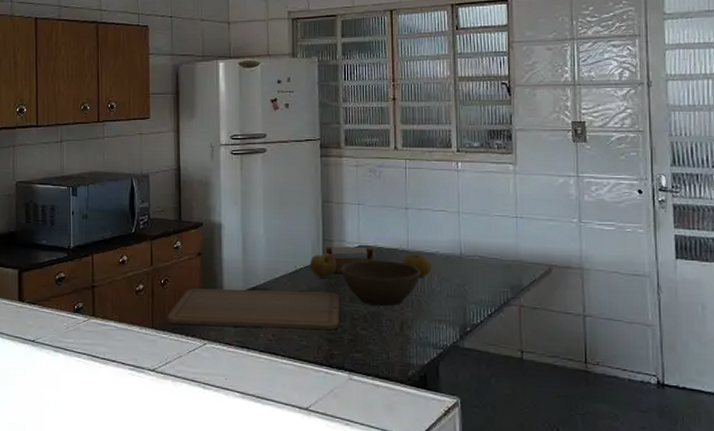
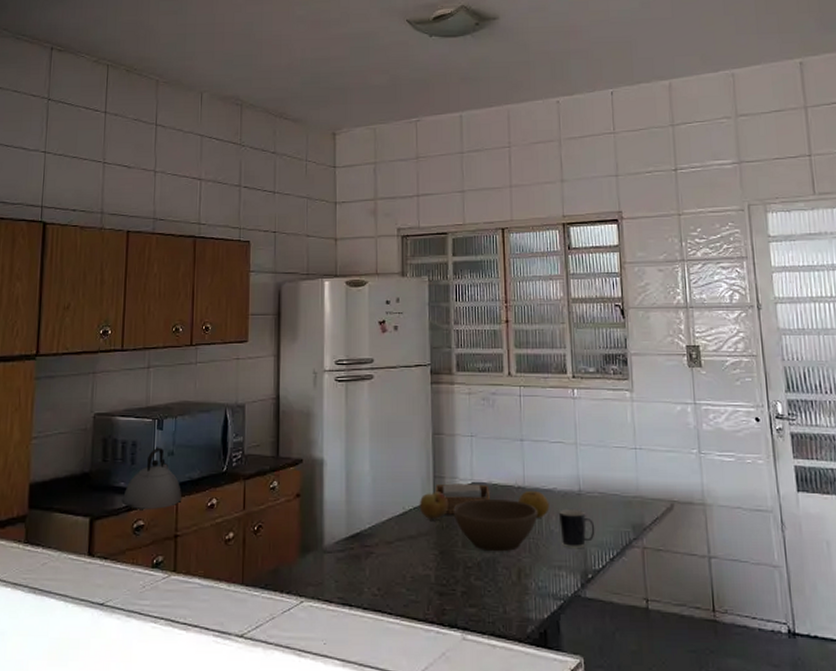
kettle: none [46,211,97,264] -> present [123,447,182,509]
chopping board: present [166,288,340,331] -> none [258,535,452,582]
mug: none [440,270,475,306] -> present [558,509,595,549]

